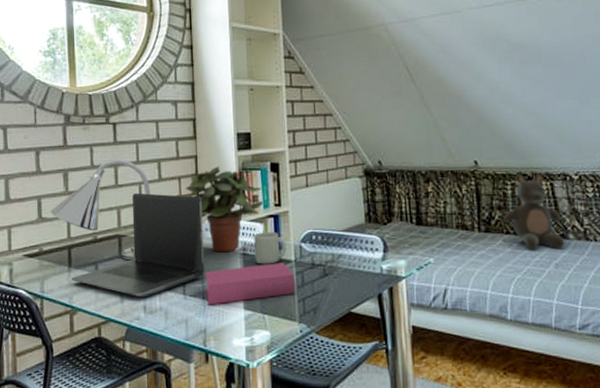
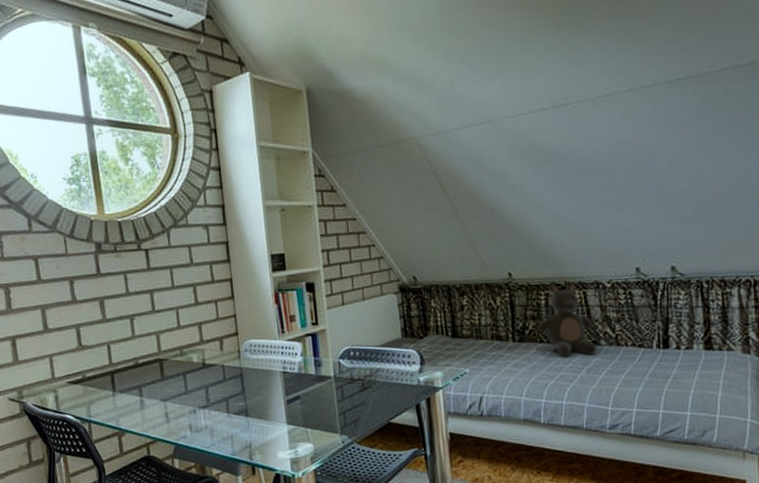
table lamp: present [50,159,151,261] -> none [90,285,188,383]
laptop computer: present [72,193,205,298] -> none [117,317,247,417]
potted plant: present [185,166,264,253] -> none [222,288,301,372]
book: present [205,263,295,305] -> none [247,379,336,422]
mug: present [254,231,287,265] -> none [293,349,326,382]

